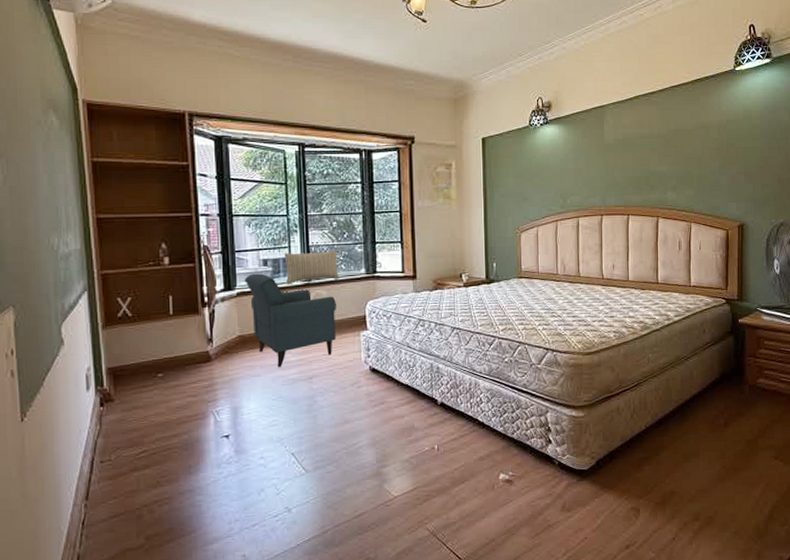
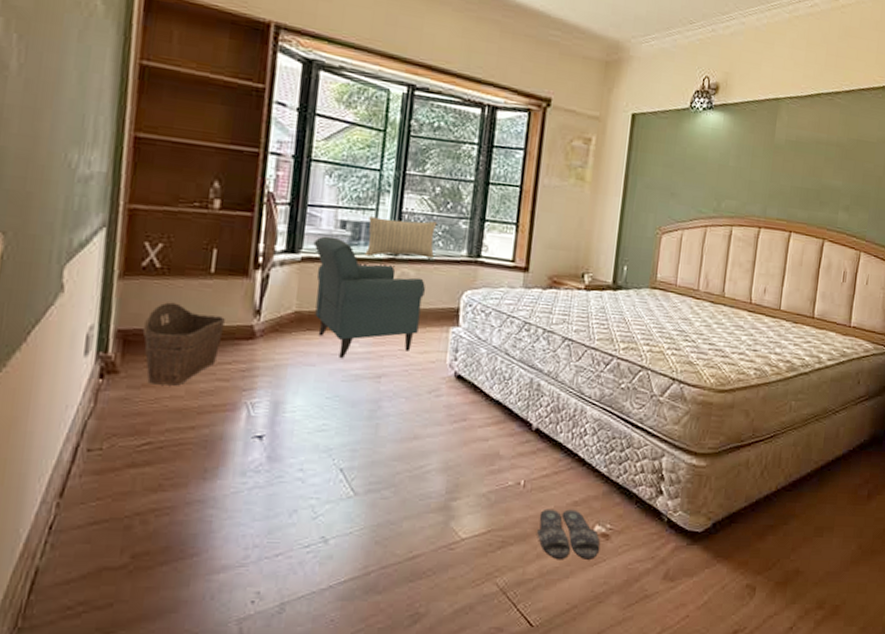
wicker basket: none [126,341,187,406] -> present [142,302,225,386]
slippers: none [454,463,506,504] -> present [537,508,600,560]

